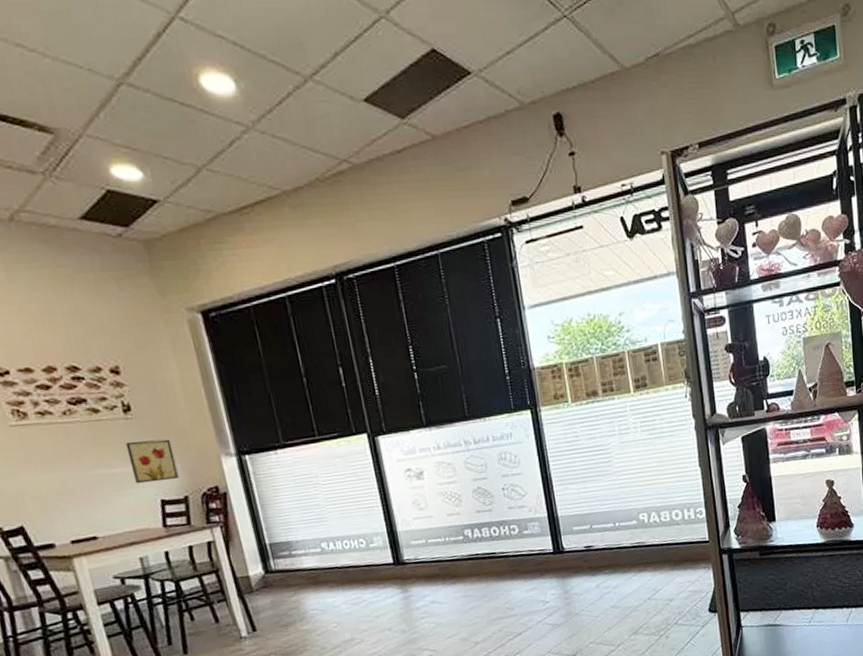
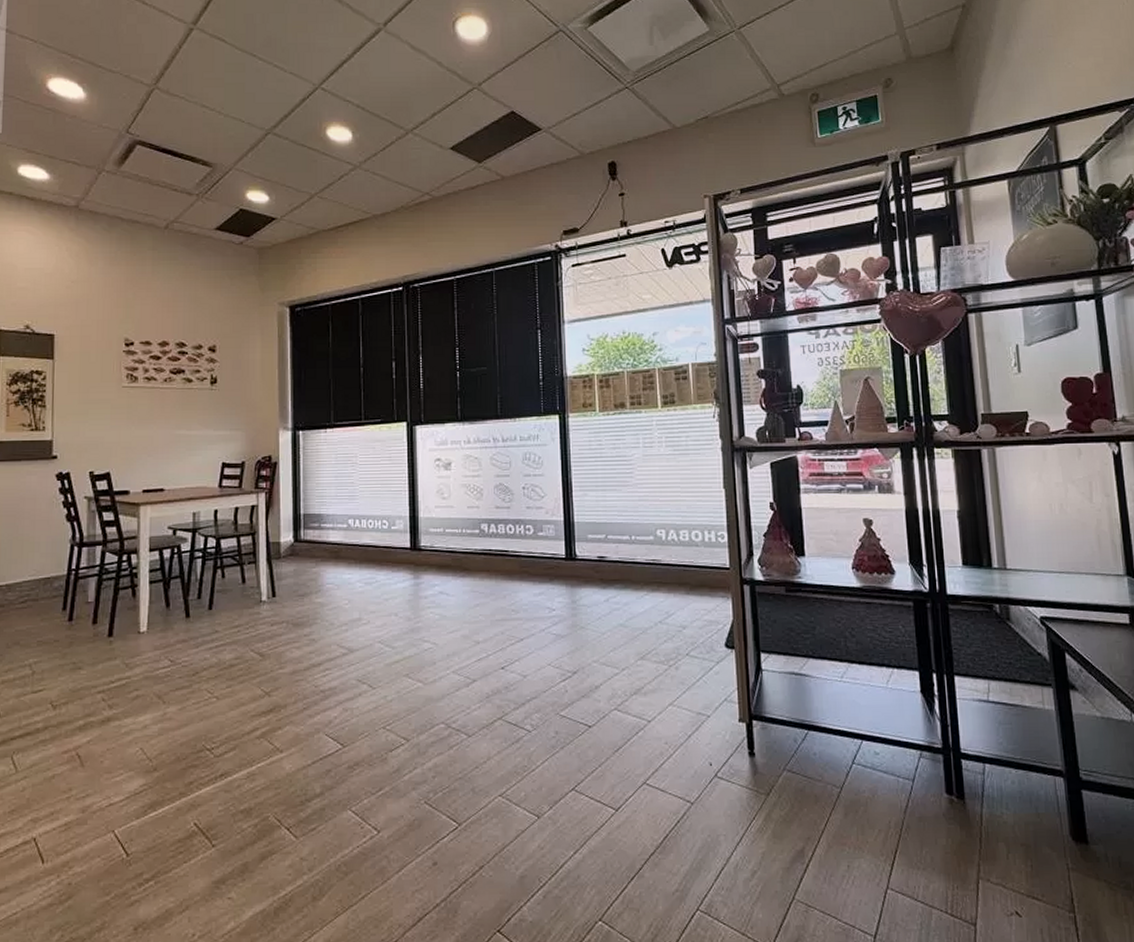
wall art: present [125,439,179,484] -> none [205,409,242,447]

